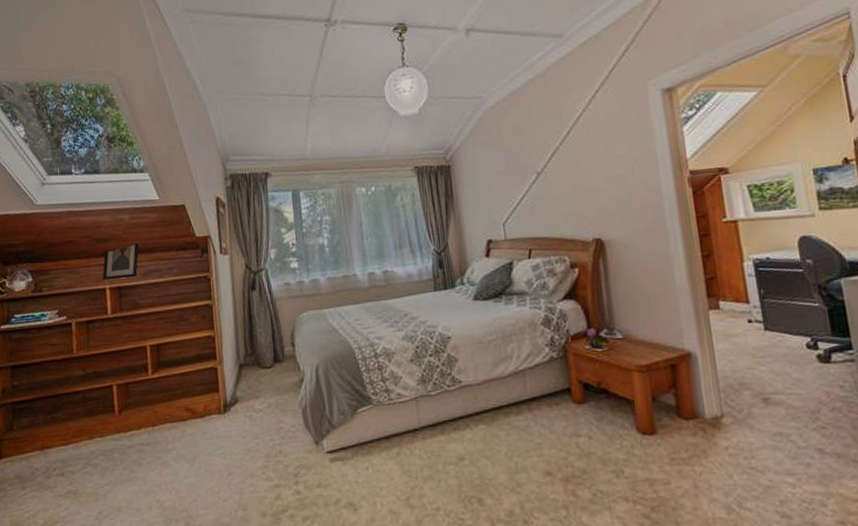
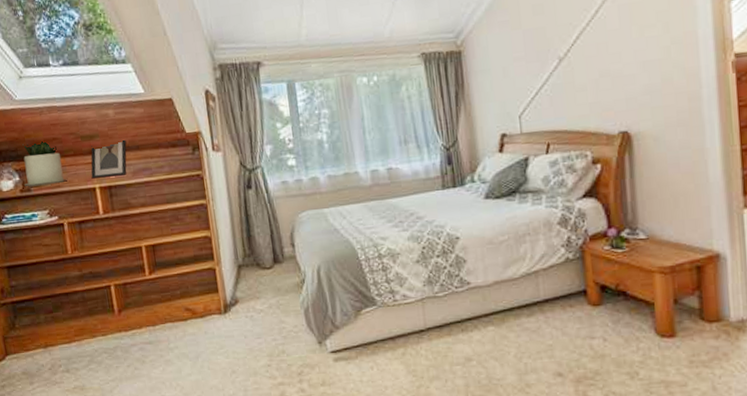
planter: none [36,244,79,288] -> present [22,142,67,187]

